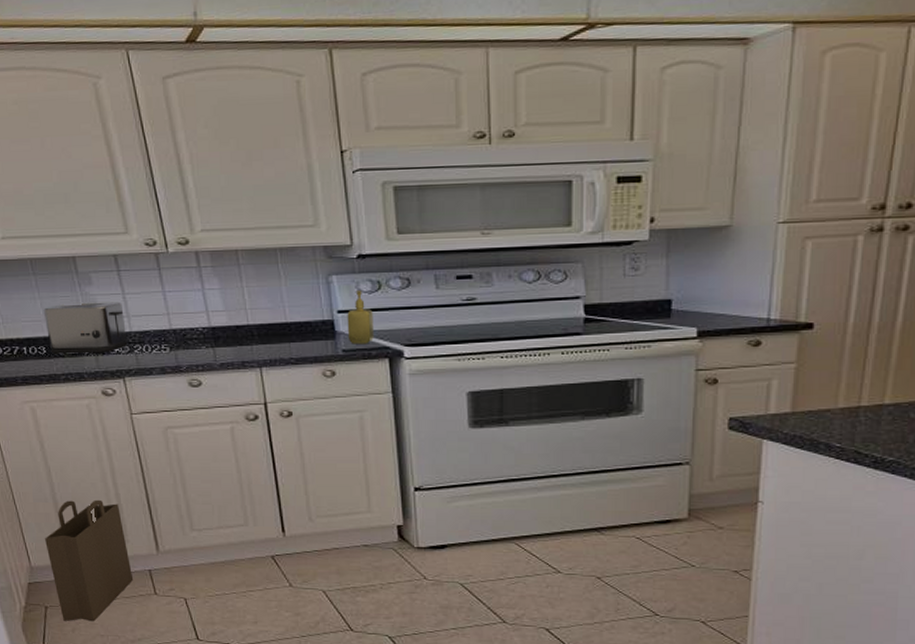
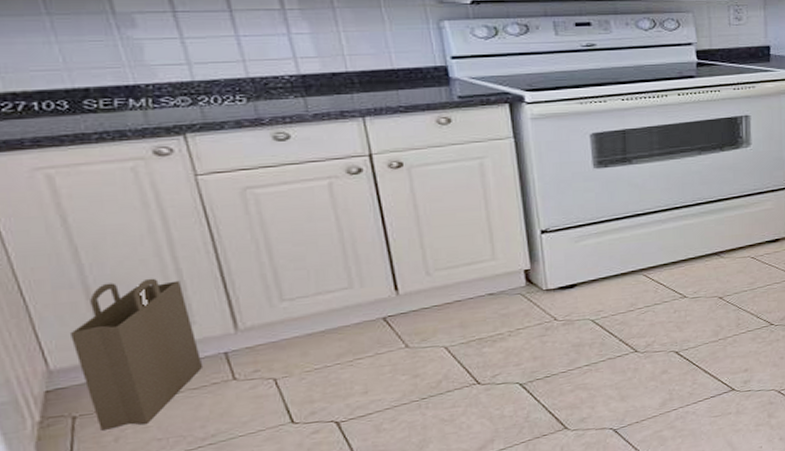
toaster: present [43,301,128,355] -> none [63,47,189,111]
soap dispenser: present [347,290,374,344] -> none [462,36,492,91]

